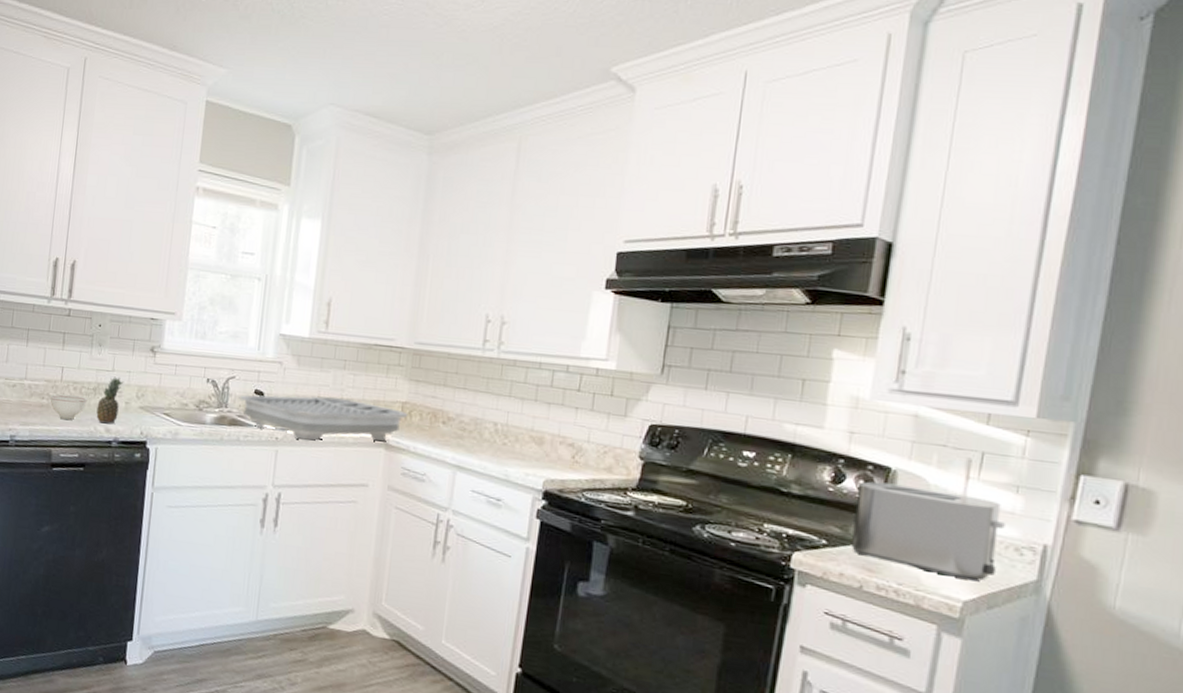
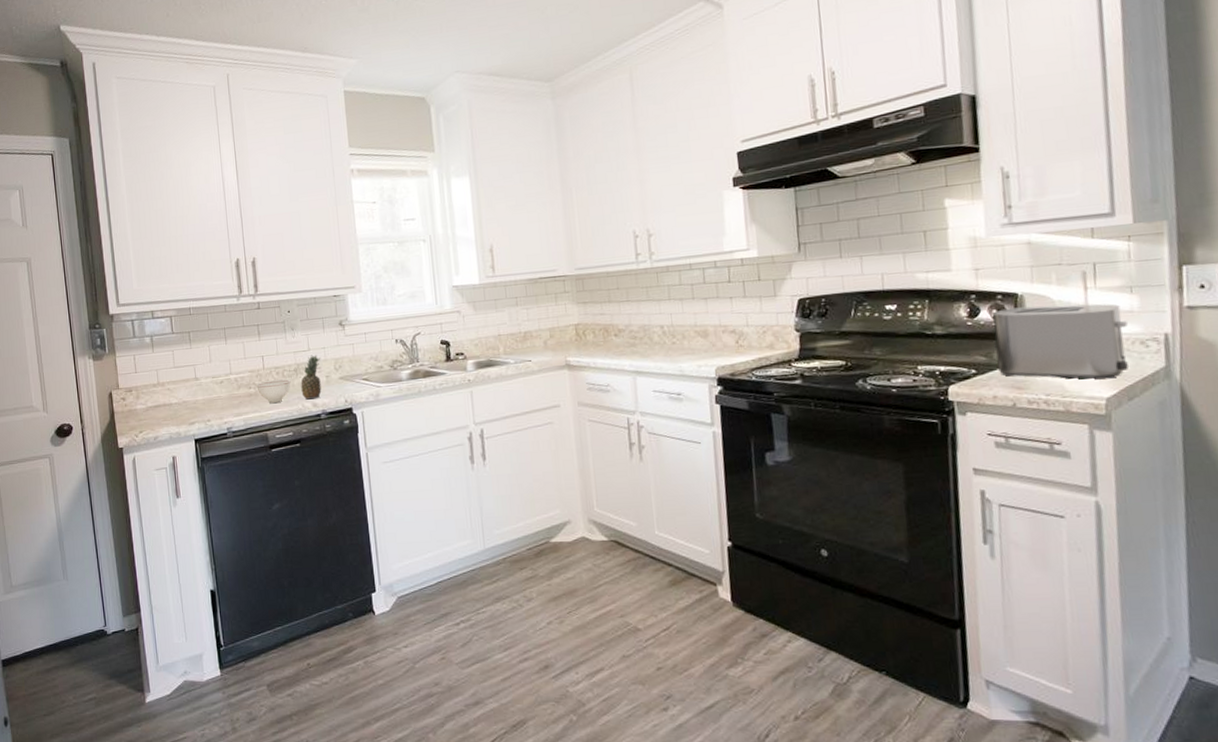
dish rack: present [239,395,408,442] -> none [427,331,583,378]

